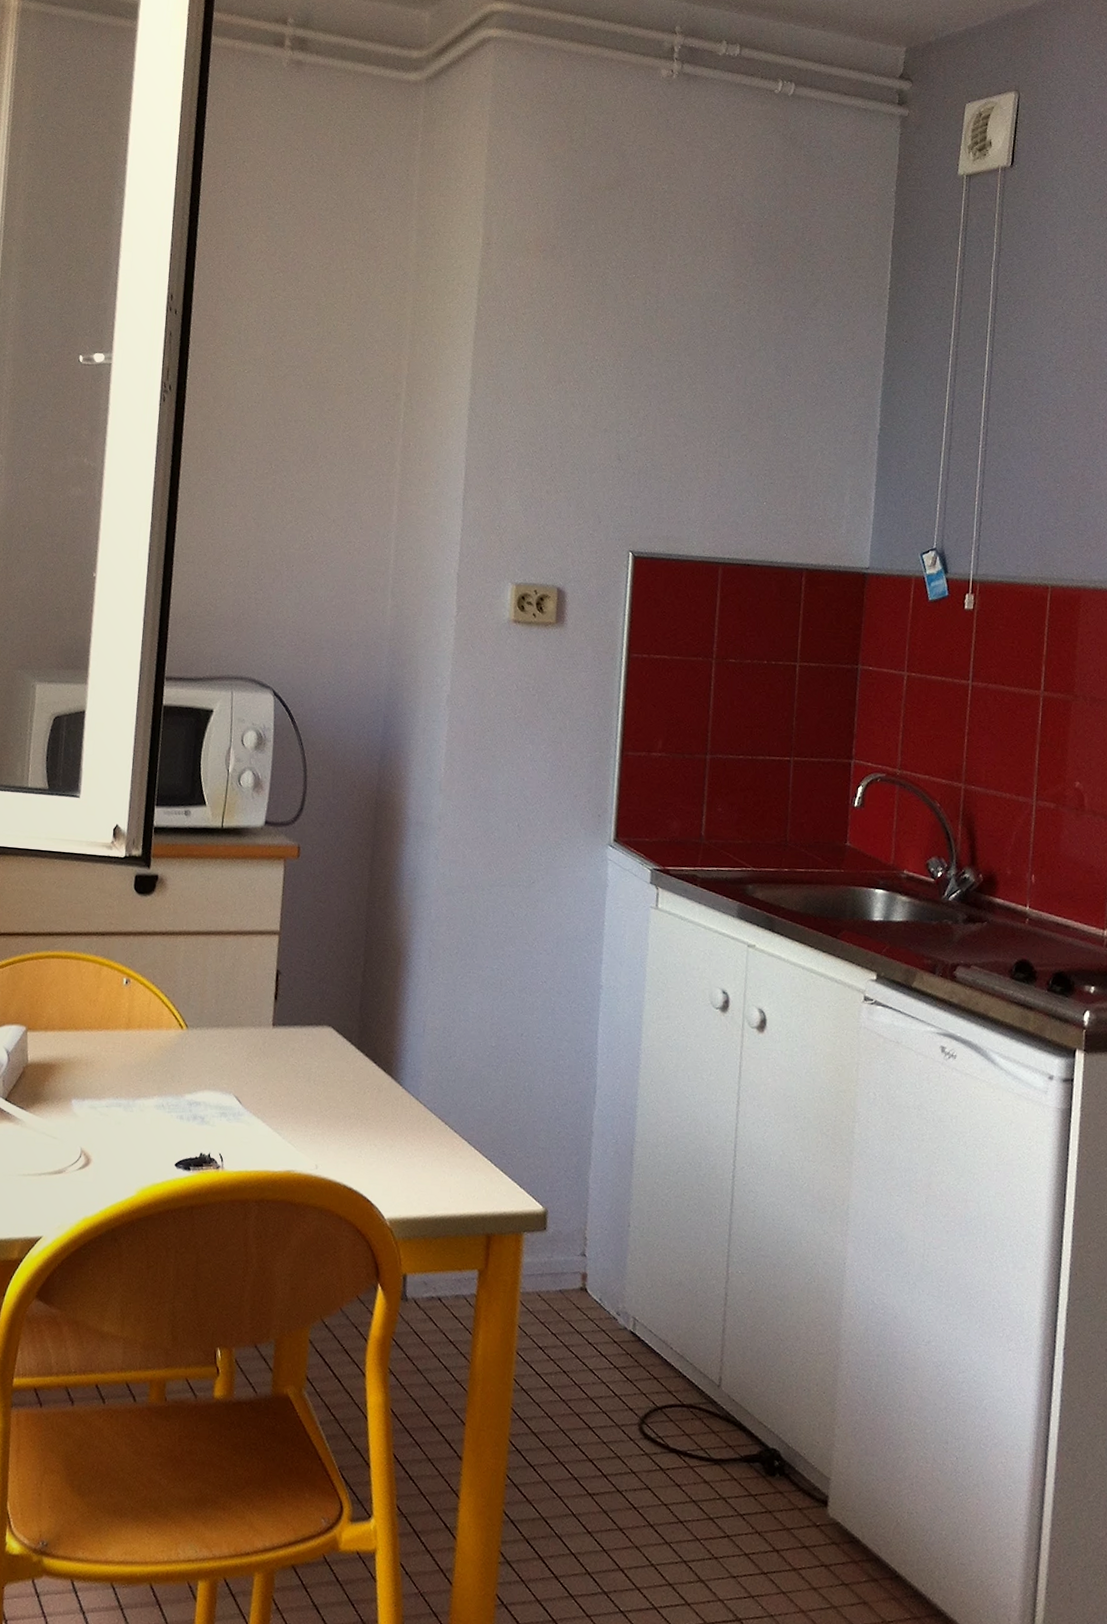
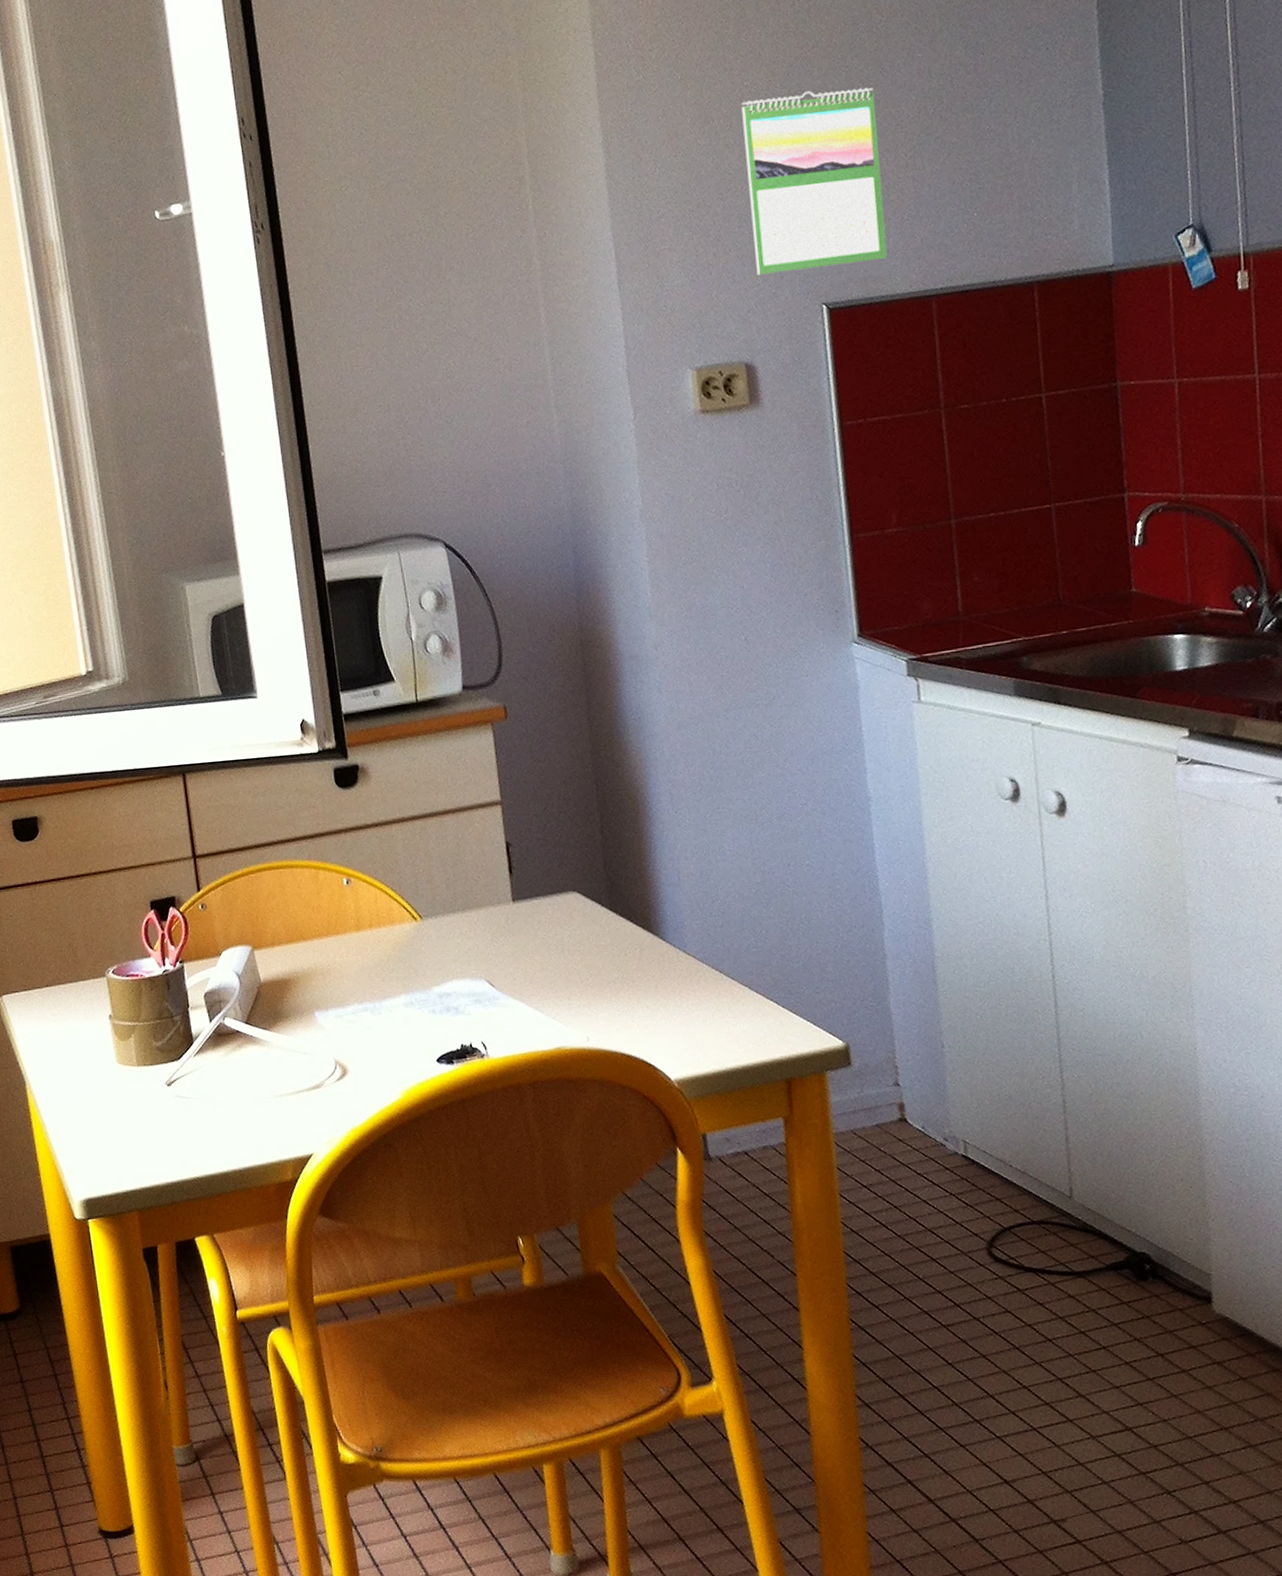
calendar: none [580,371,699,525] -> present [741,87,888,276]

